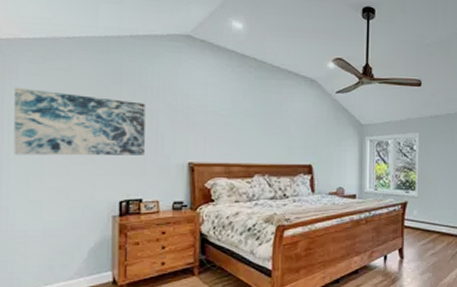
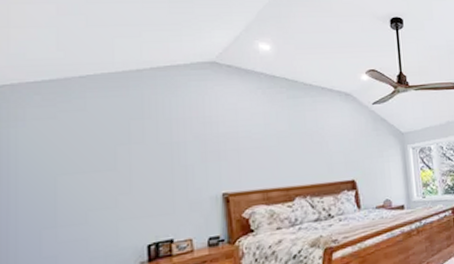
wall art: present [13,87,145,156] -> none [22,134,173,209]

